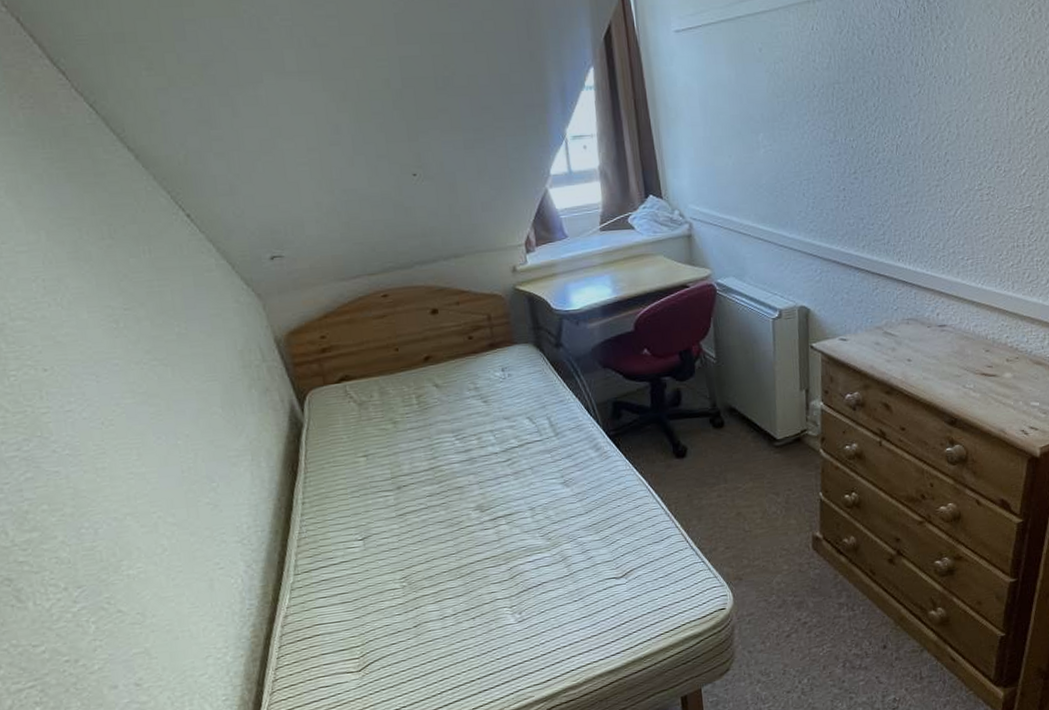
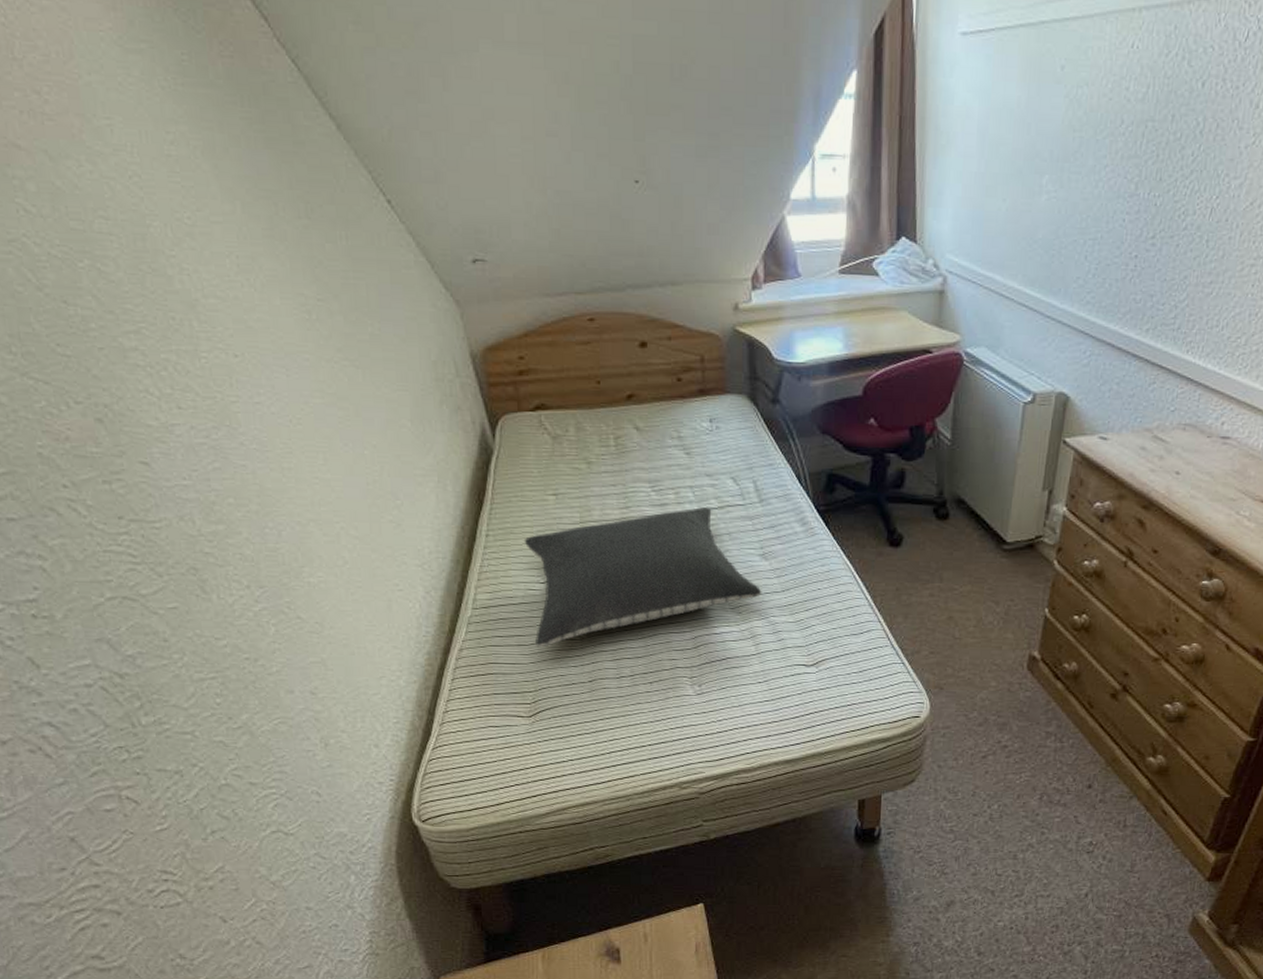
pillow: none [339,447,568,601] -> present [524,507,762,647]

